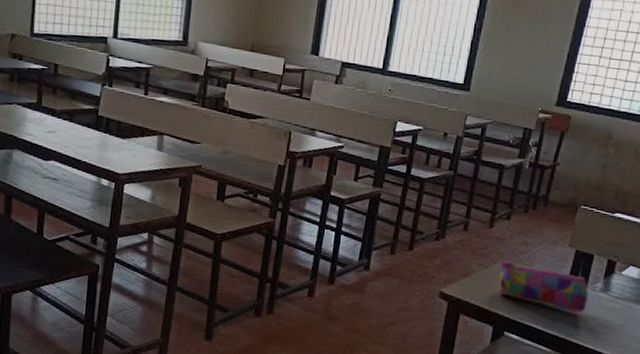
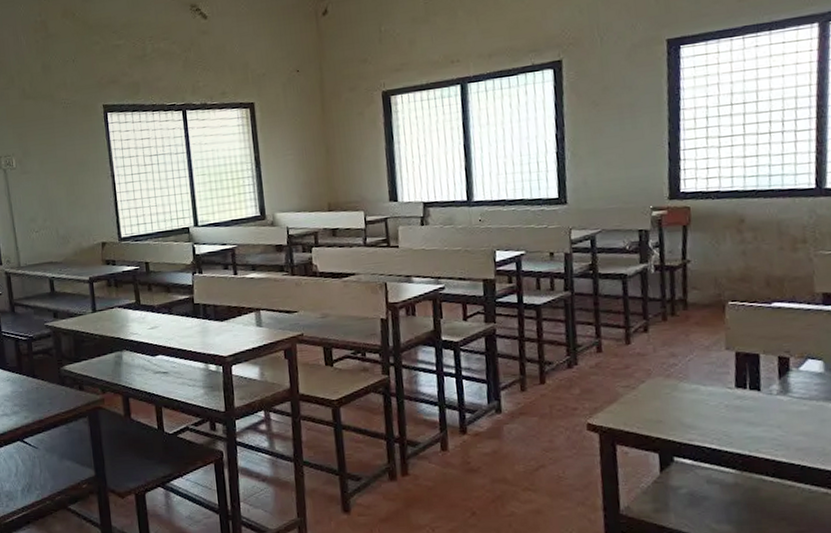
pencil case: present [499,258,589,313] -> none [648,376,766,423]

